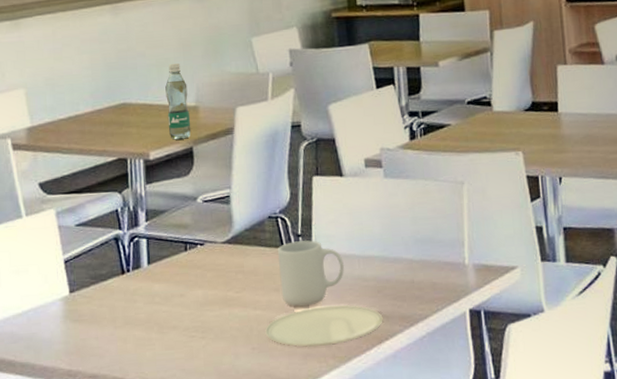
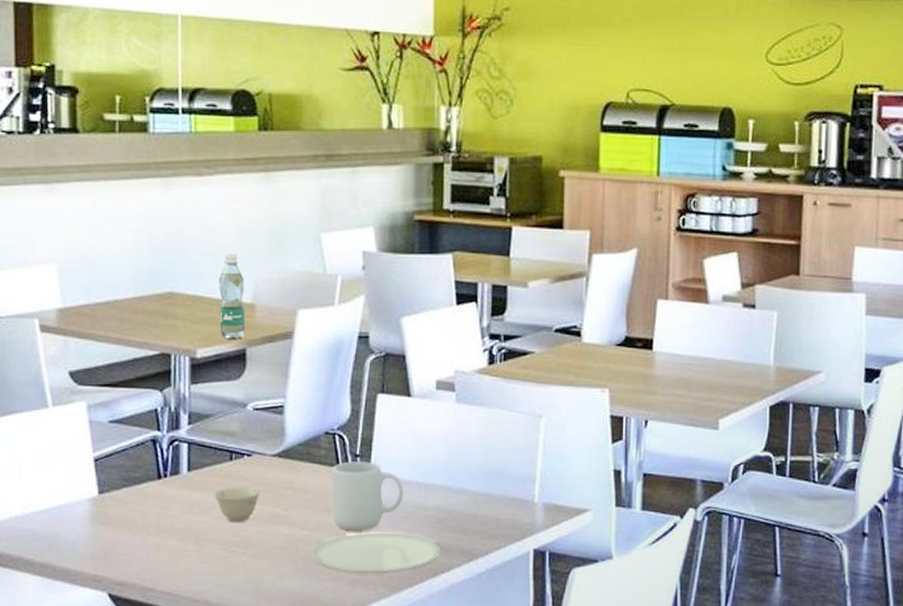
teacup: none [172,274,215,308] -> present [214,486,261,522]

